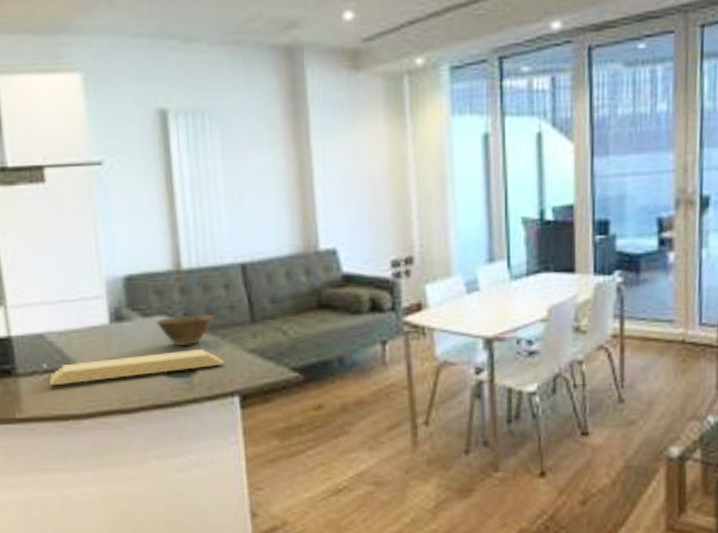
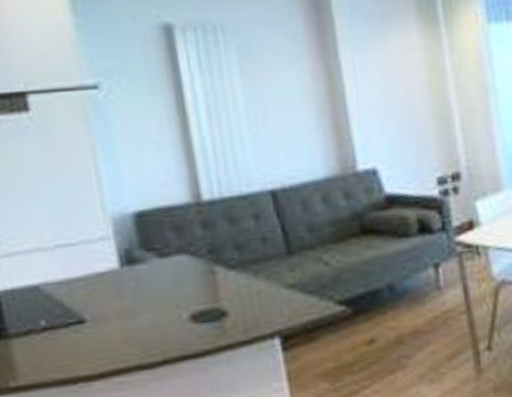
cutting board: present [49,348,225,386] -> none [49,288,260,346]
bowl: present [156,315,214,345] -> none [176,250,244,287]

